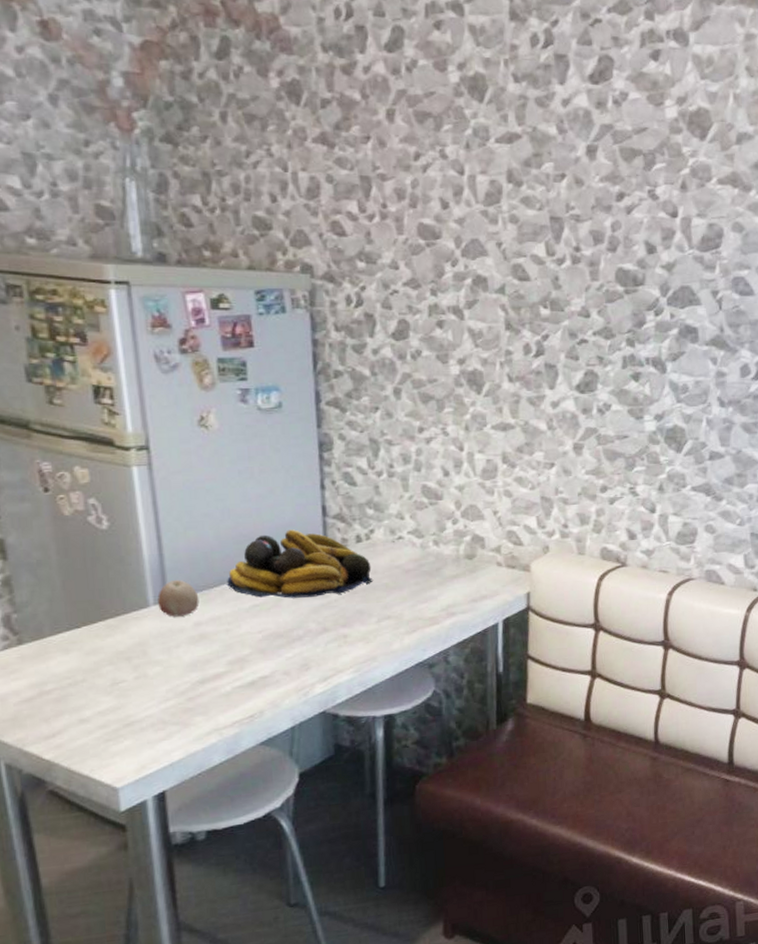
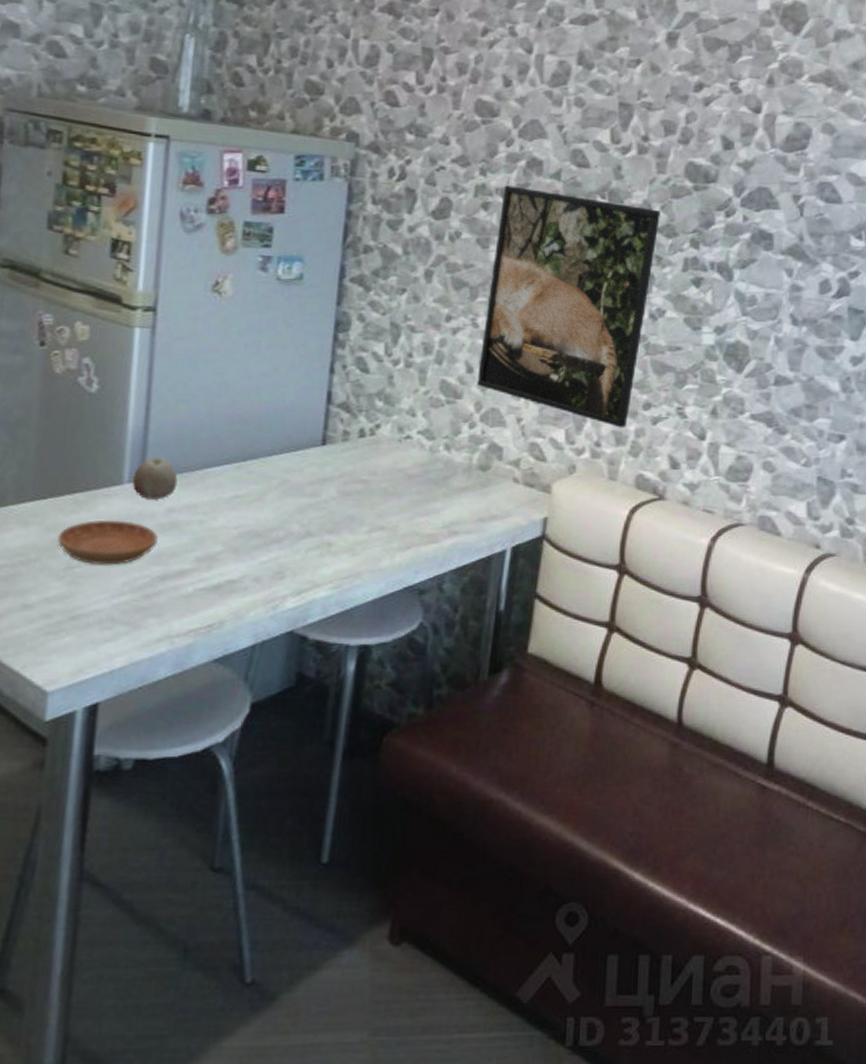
saucer: none [99,637,191,679] -> present [57,519,158,565]
fruit bowl: present [227,529,374,598] -> none [211,414,372,494]
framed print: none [453,303,598,511] -> present [477,185,661,428]

